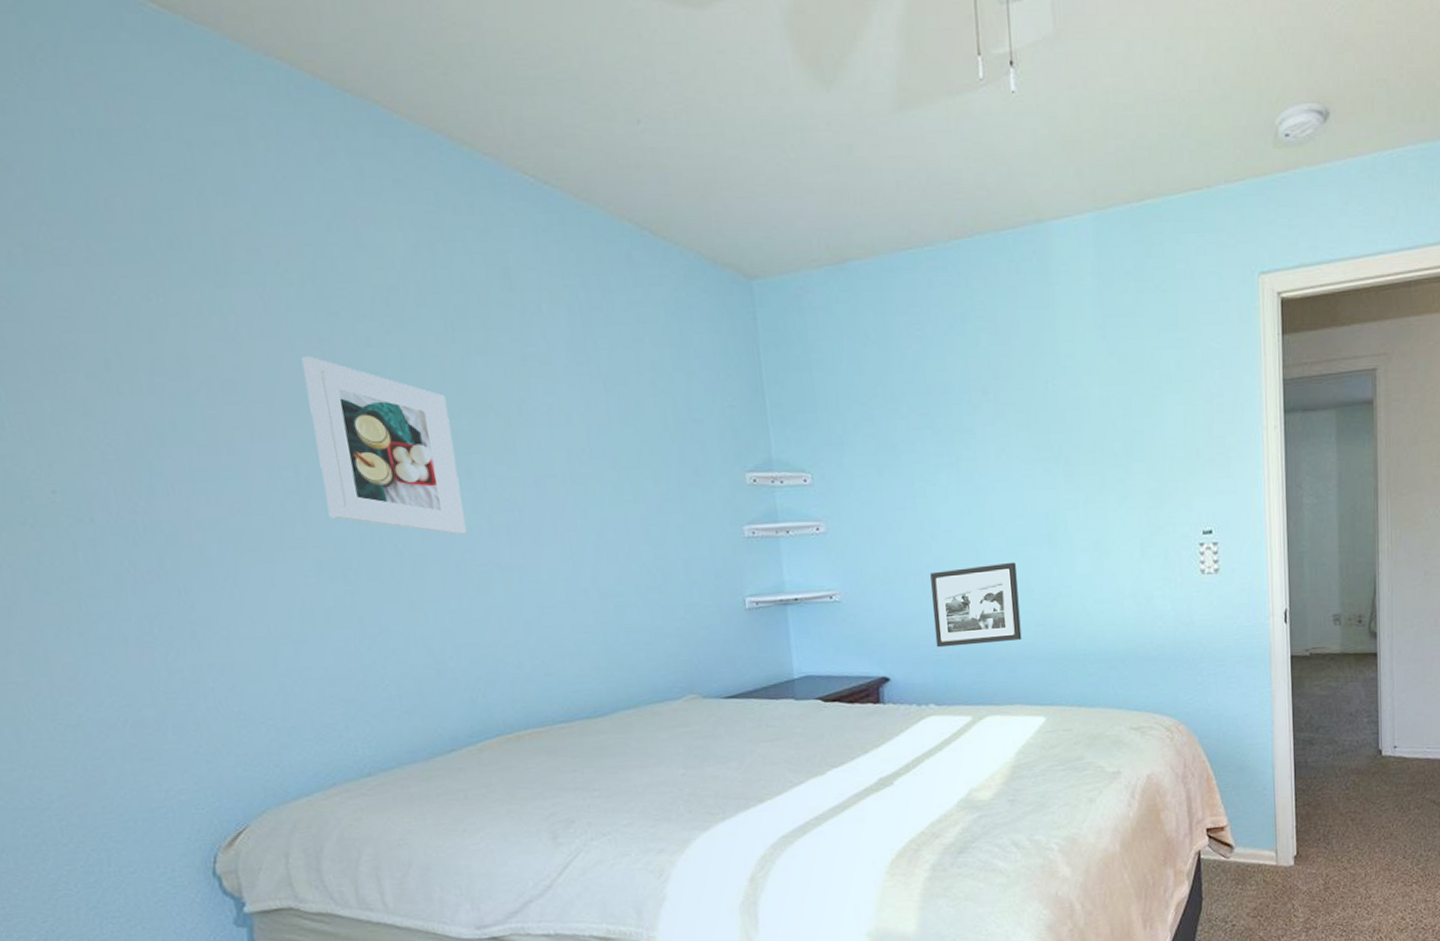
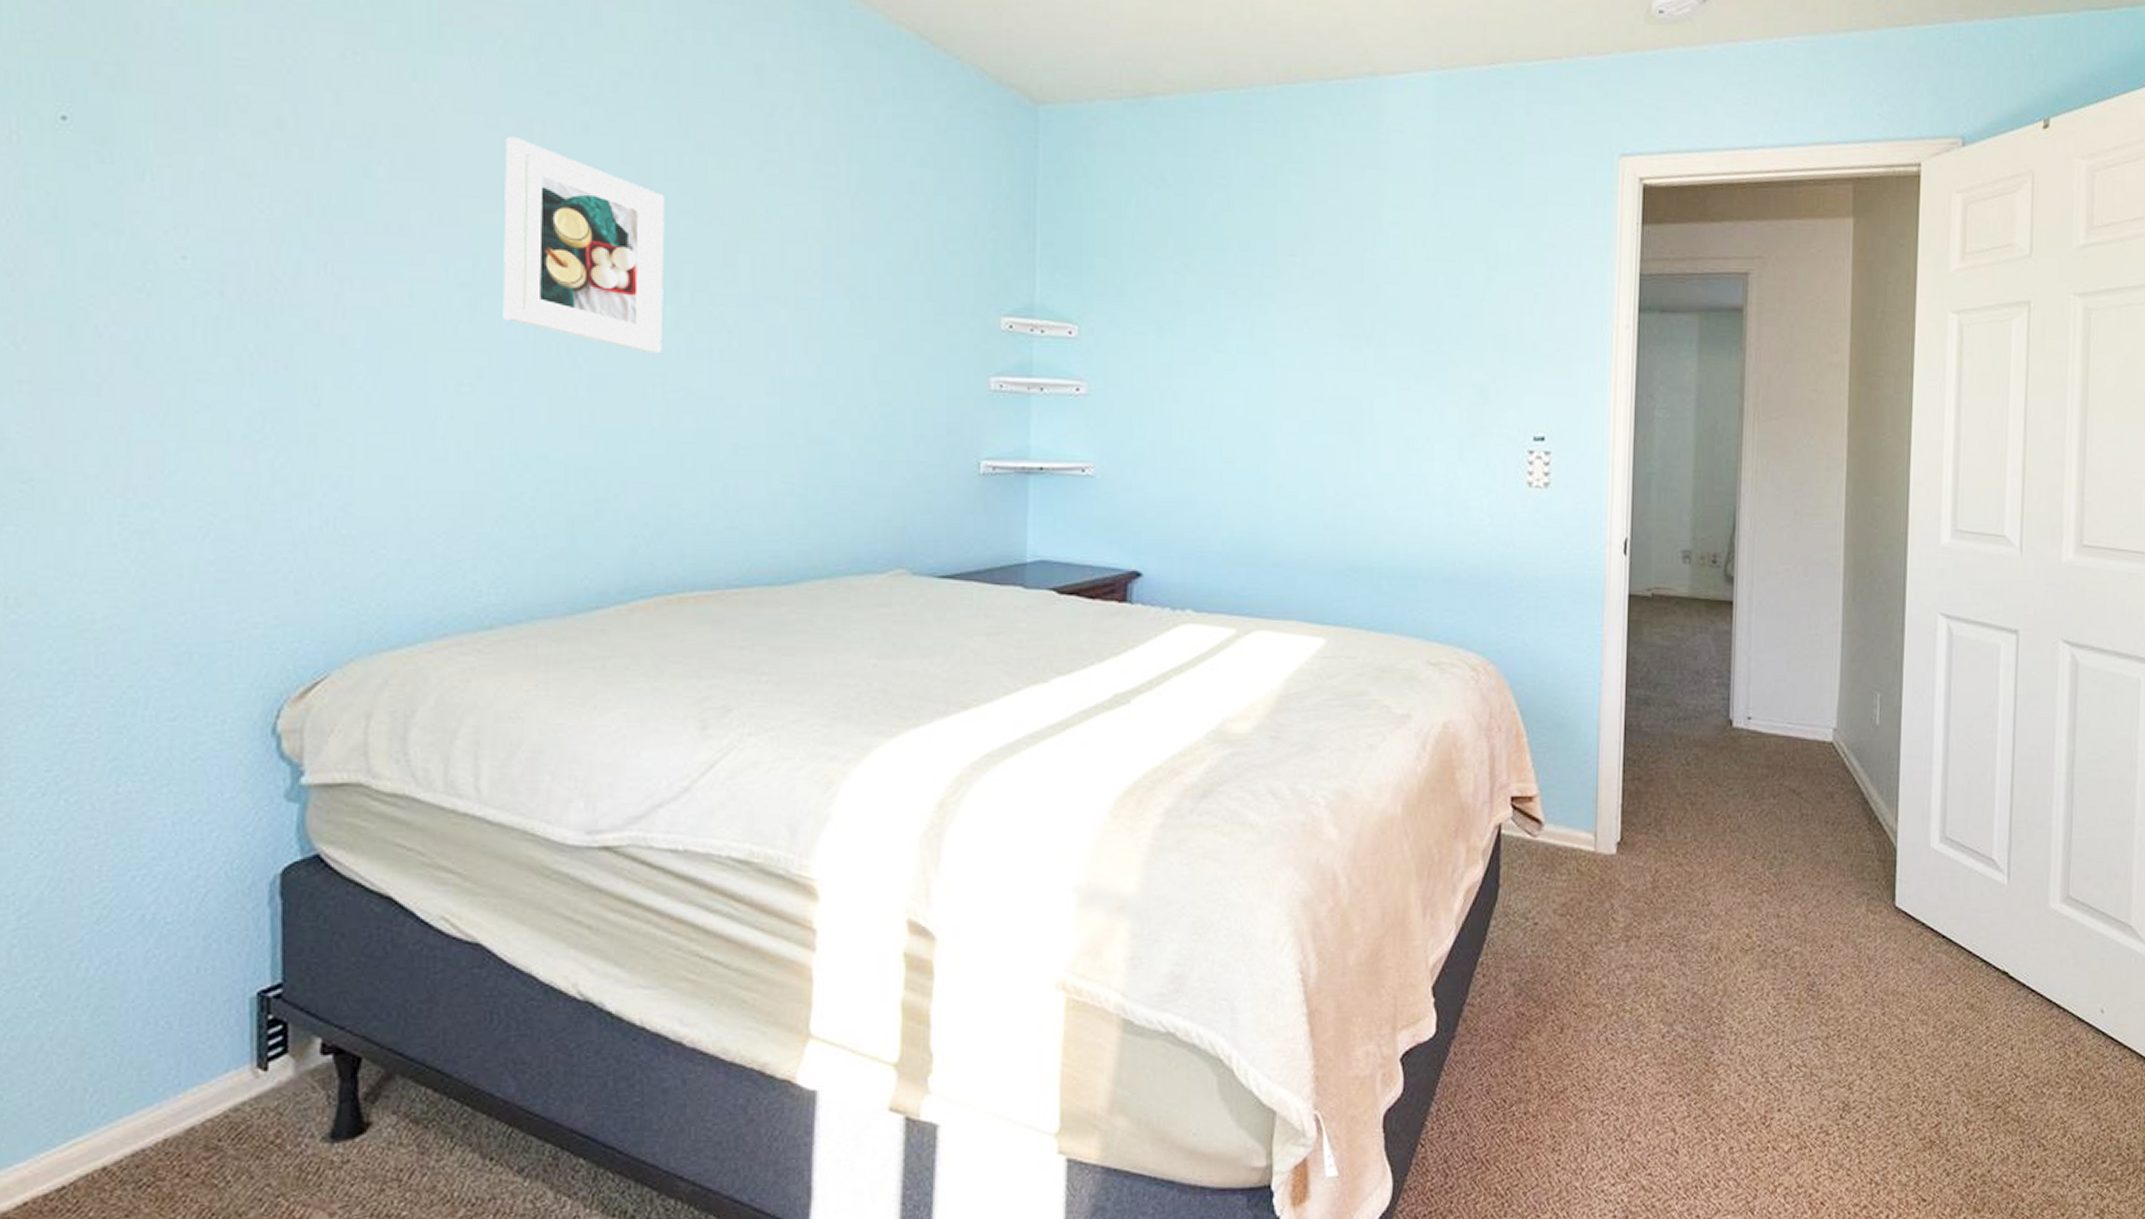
picture frame: present [930,562,1022,648] -> none [1203,450,1308,544]

